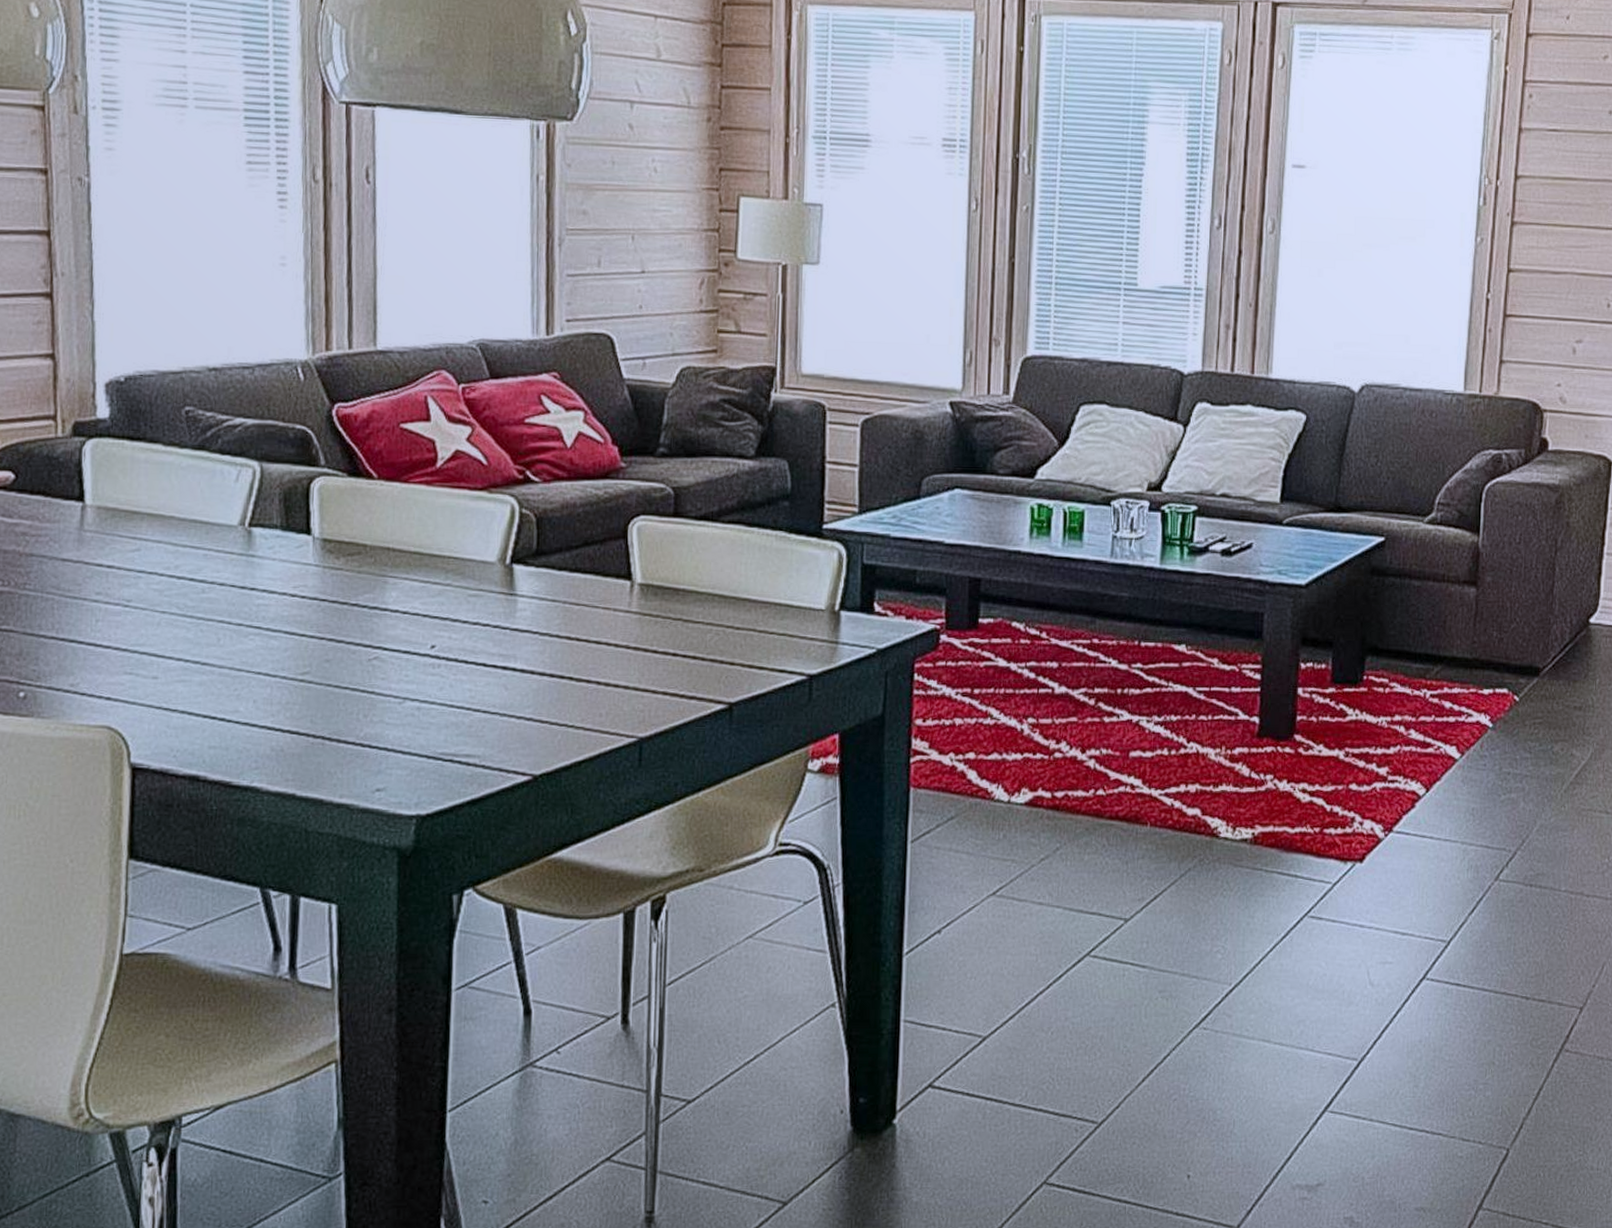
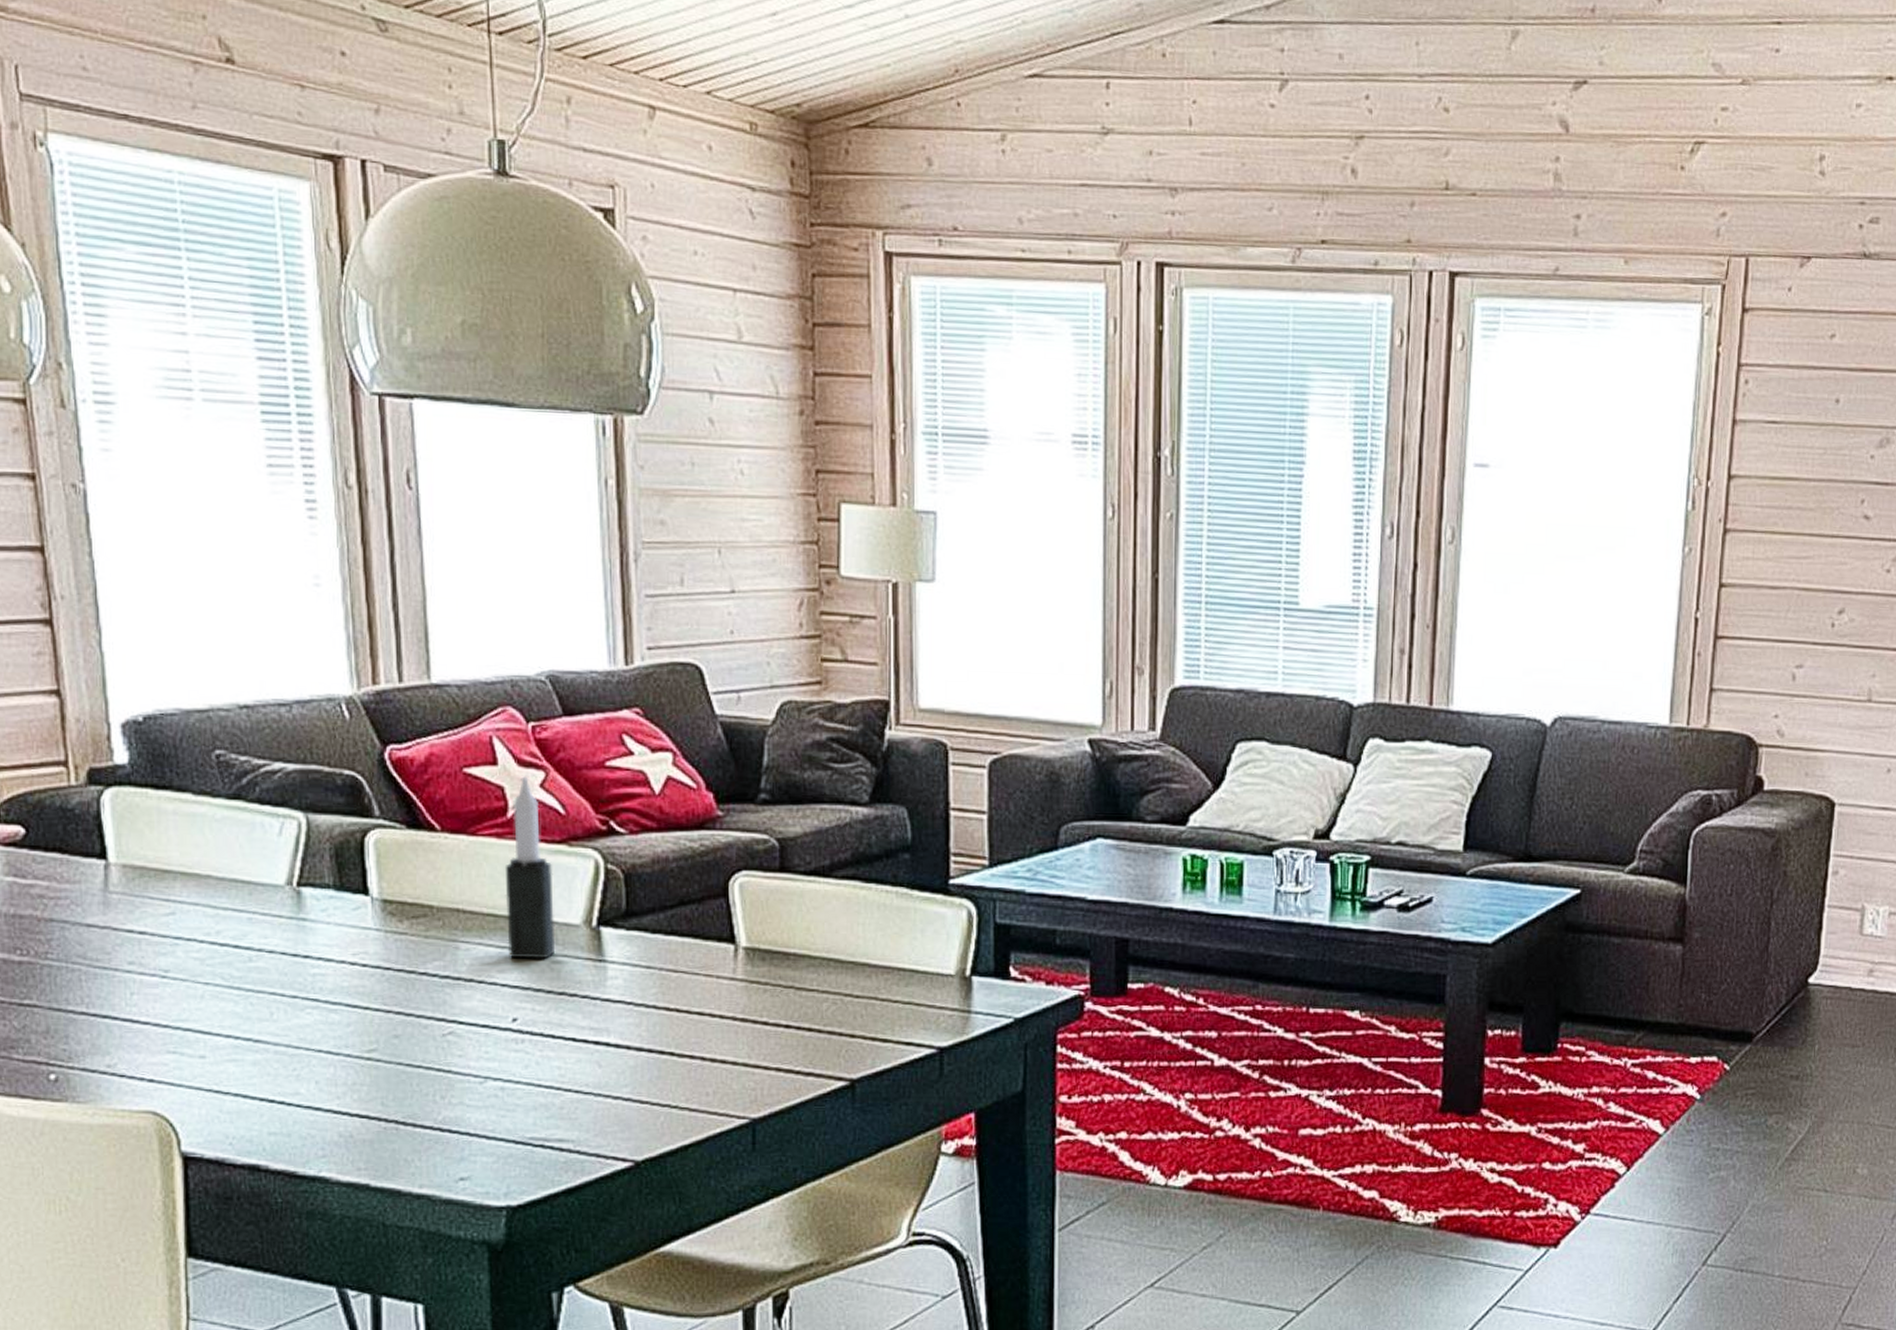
candle: none [430,430,474,593] -> present [504,775,554,959]

